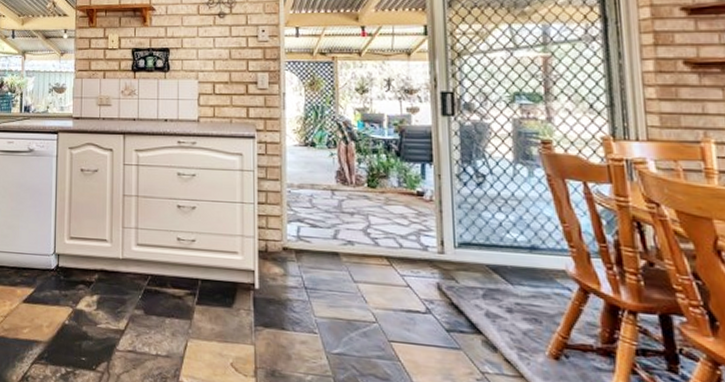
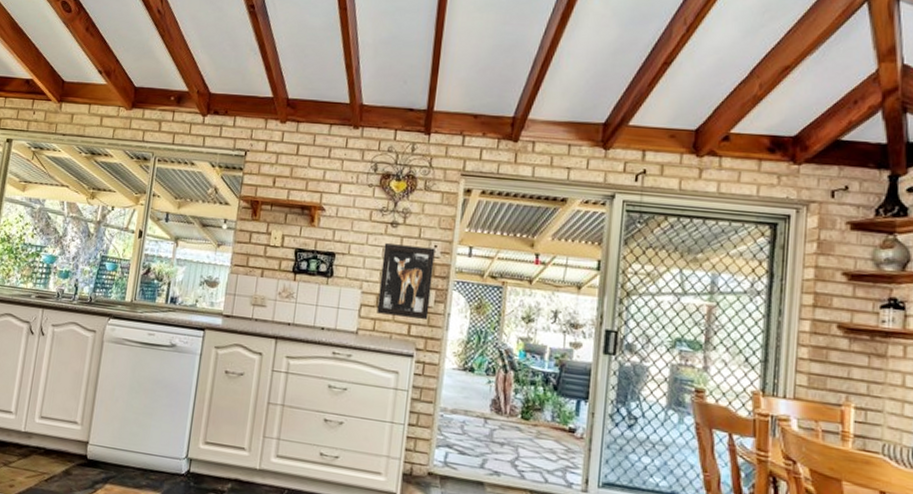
wall art: none [214,33,265,102] -> present [377,243,435,321]

